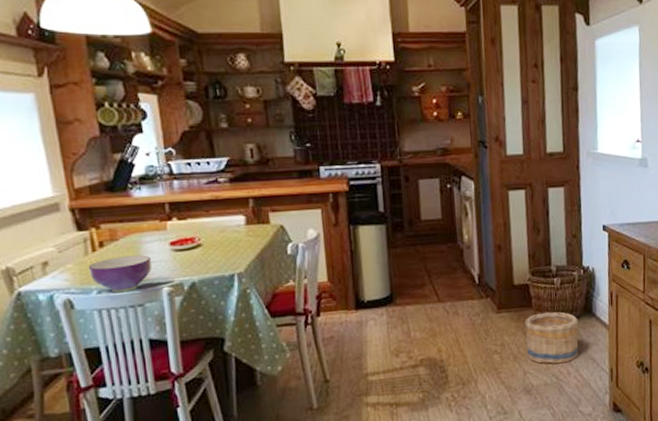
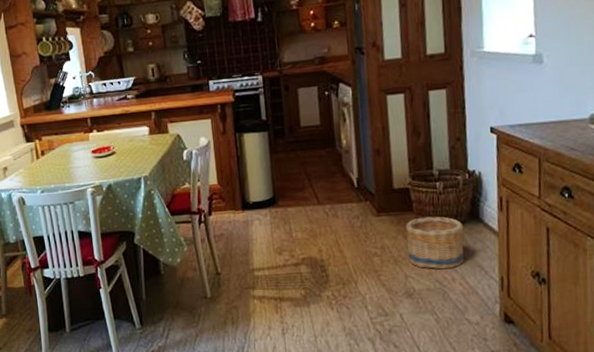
bowl: present [88,255,152,293] -> none [34,161,79,193]

